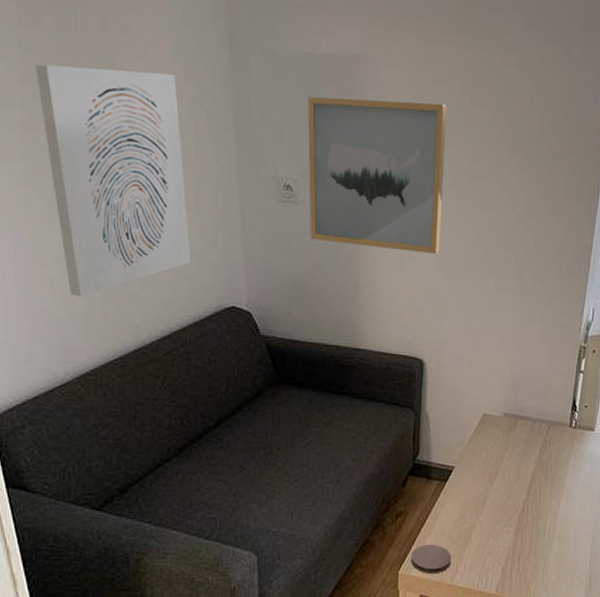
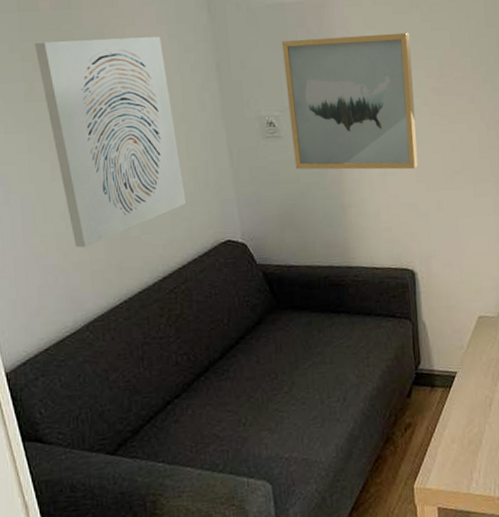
coaster: present [411,544,452,574] -> none [424,453,465,485]

